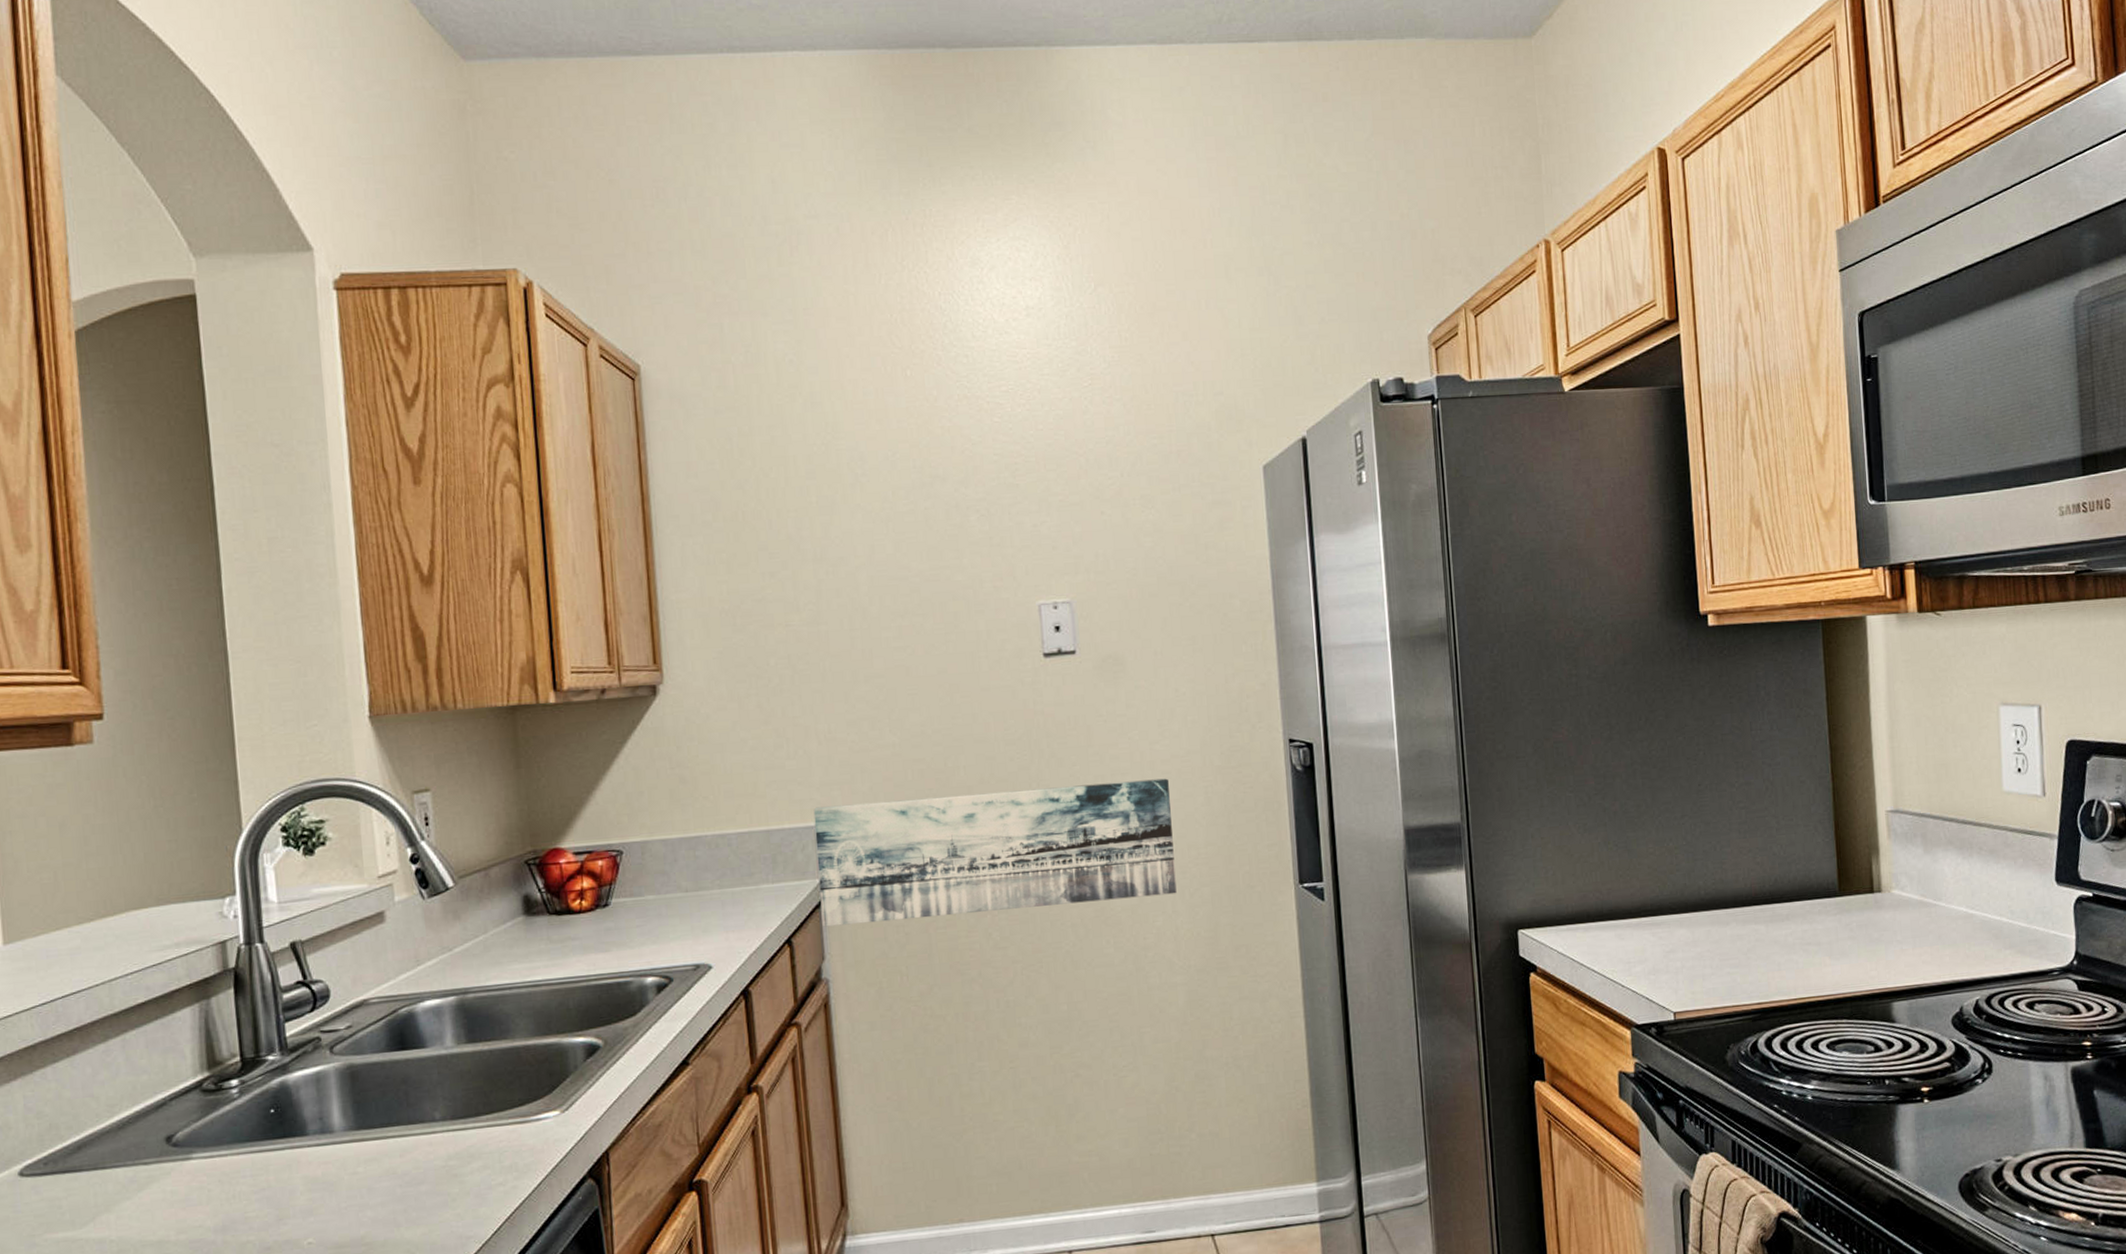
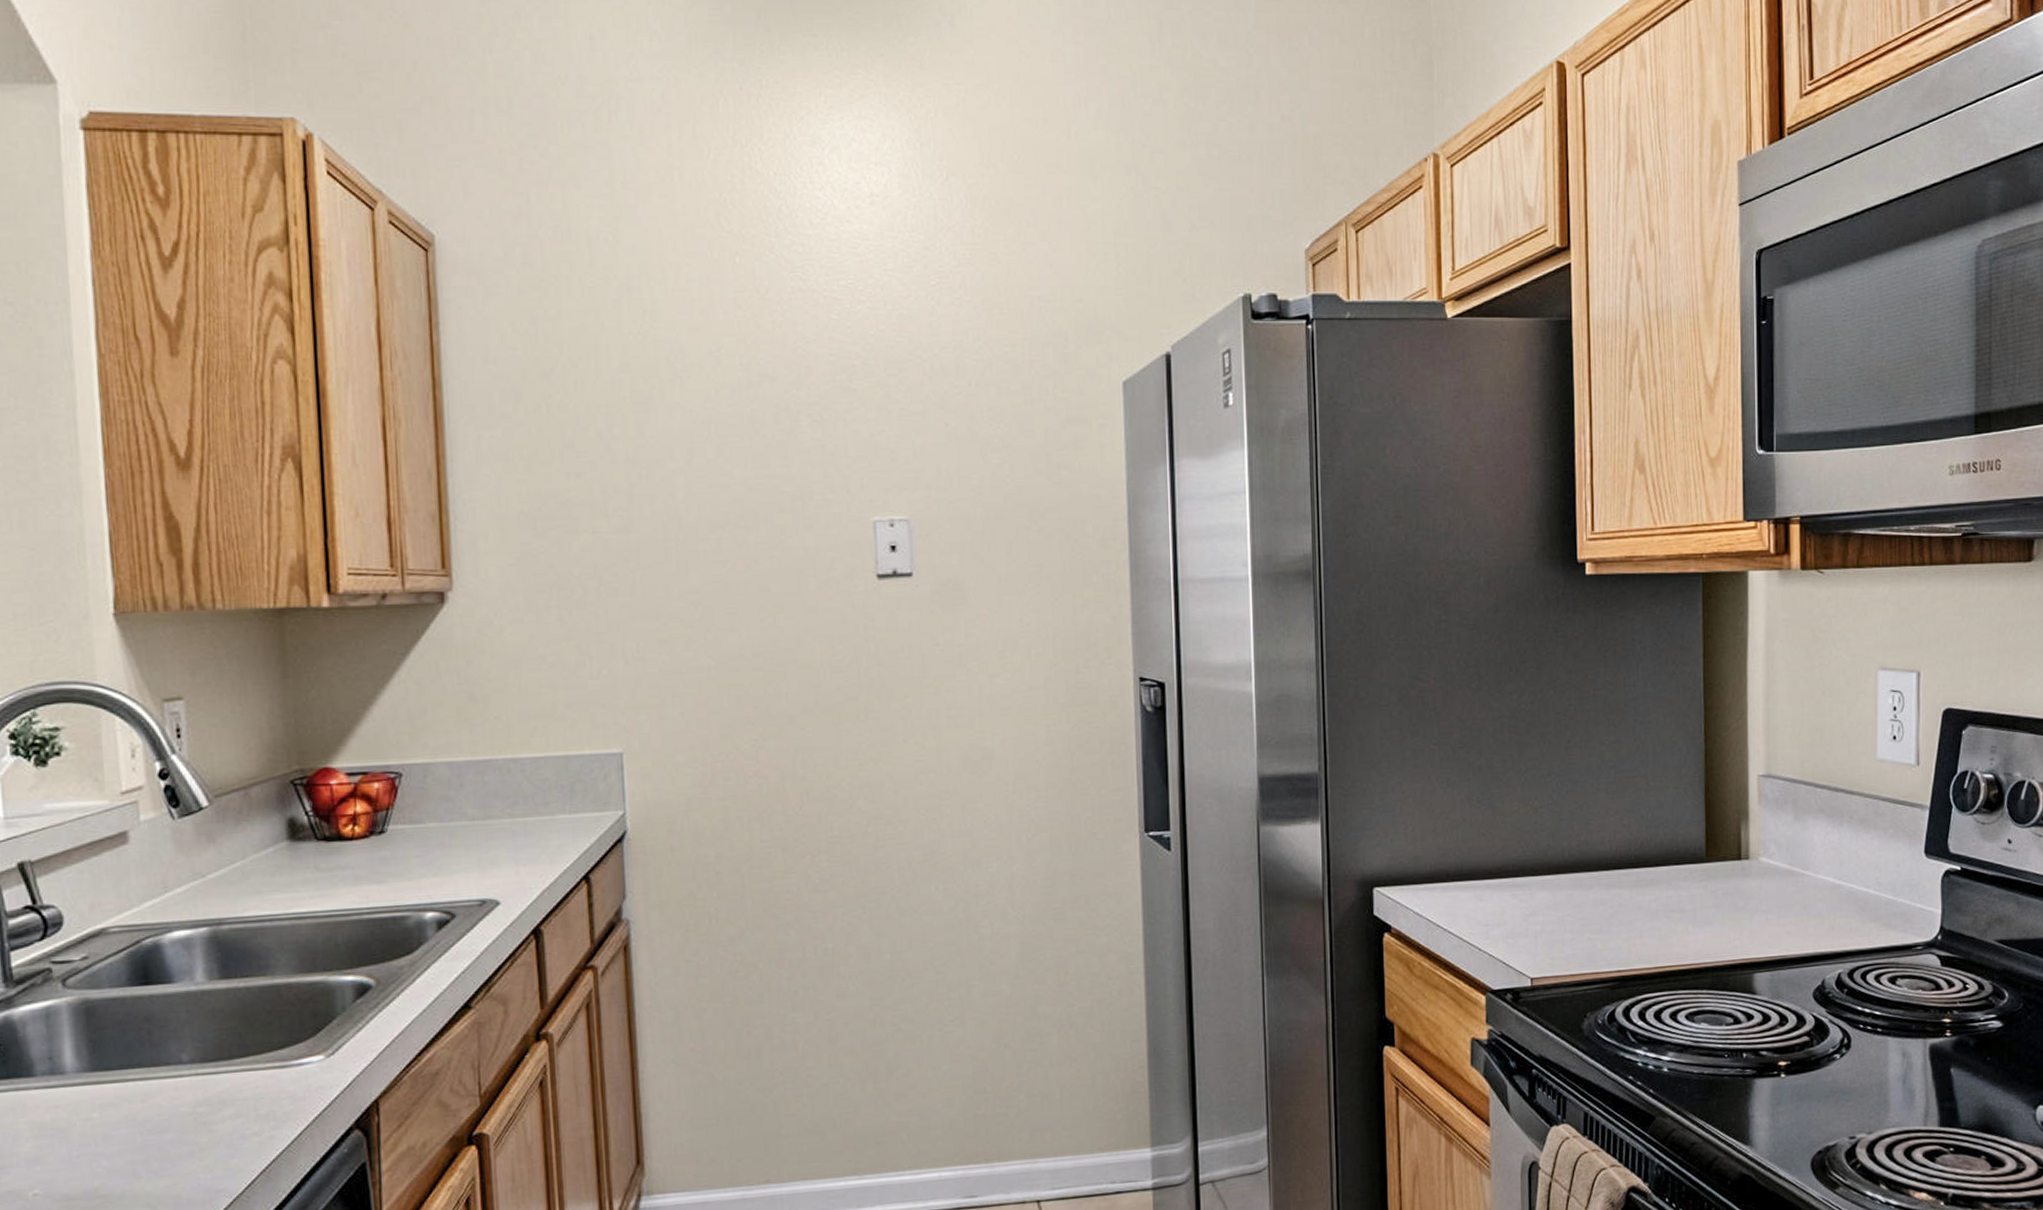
wall art: present [813,778,1177,927] -> none [617,714,1013,863]

